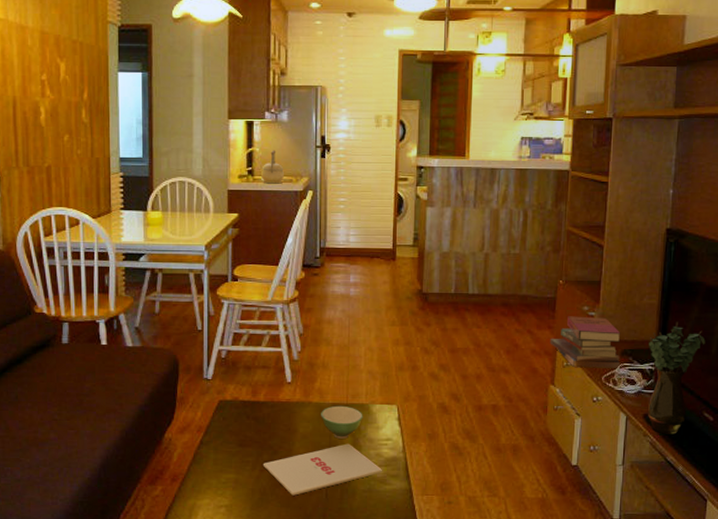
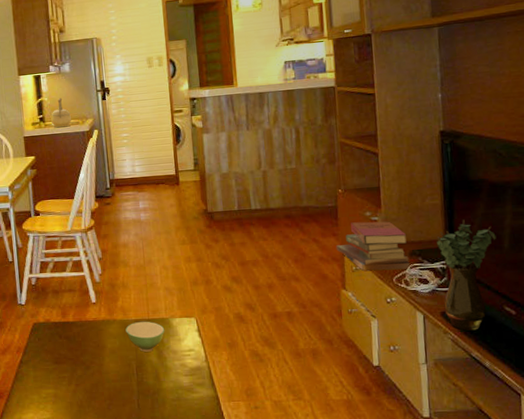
magazine: present [262,443,383,496] -> none [77,356,189,407]

